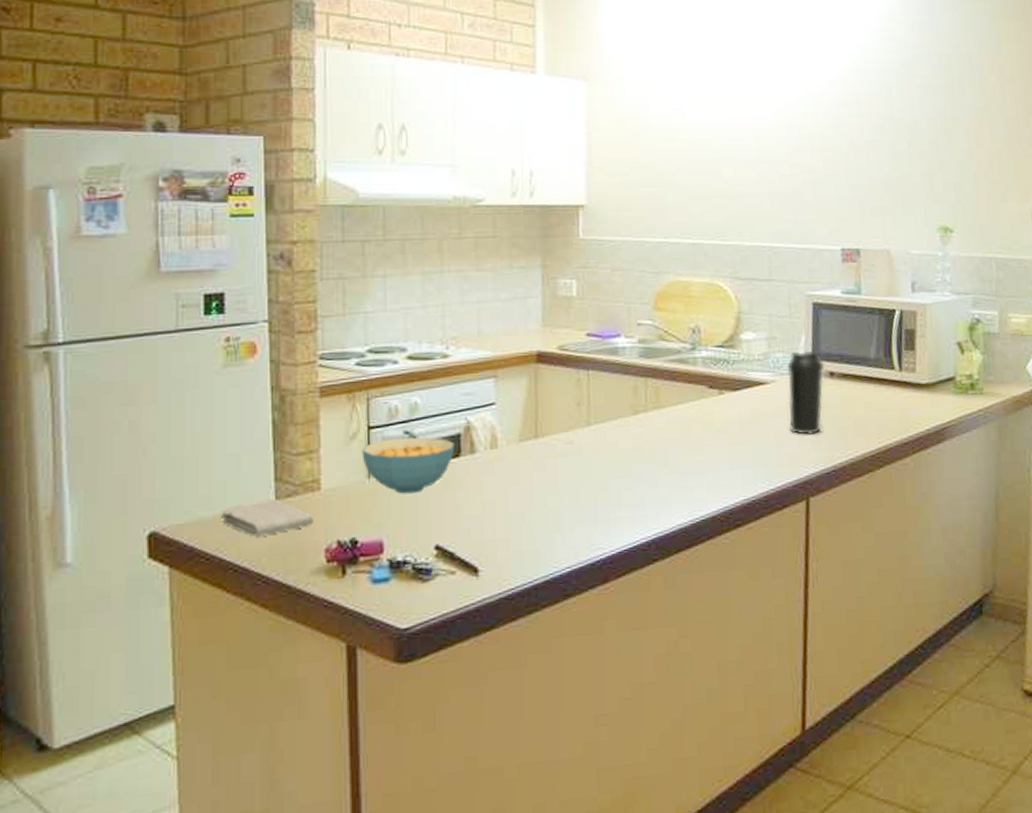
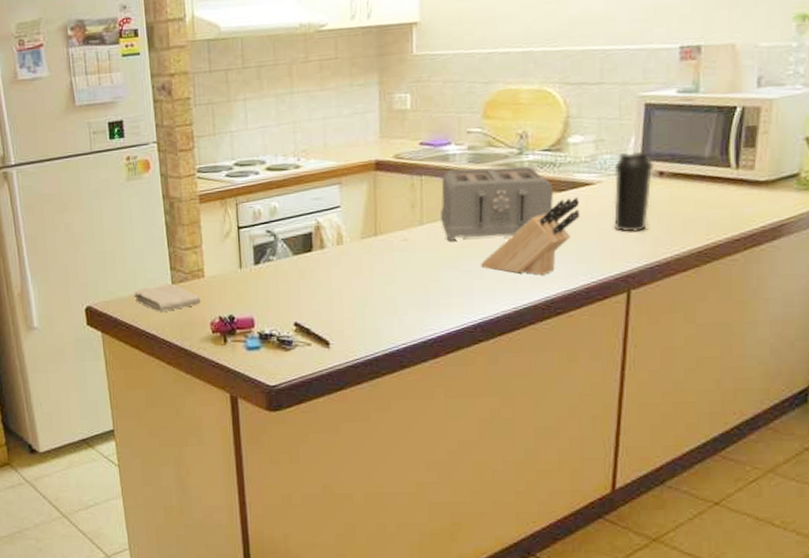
cereal bowl: present [361,436,455,494] -> none [234,235,308,281]
toaster: none [610,362,729,444] -> present [441,166,553,241]
knife block: none [654,396,756,483] -> present [481,196,580,275]

